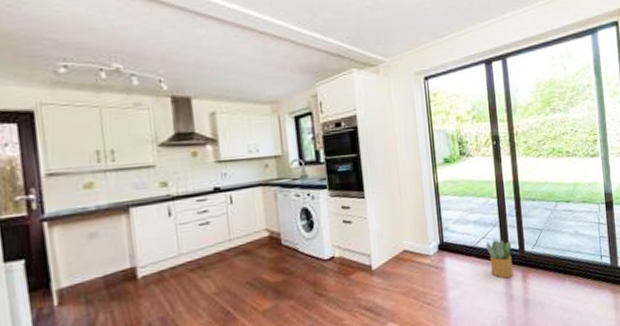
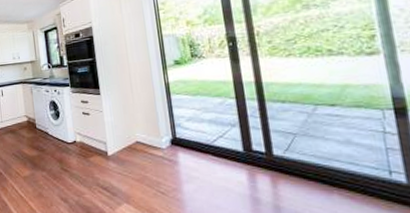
potted plant: present [486,240,513,279] -> none [223,140,259,181]

